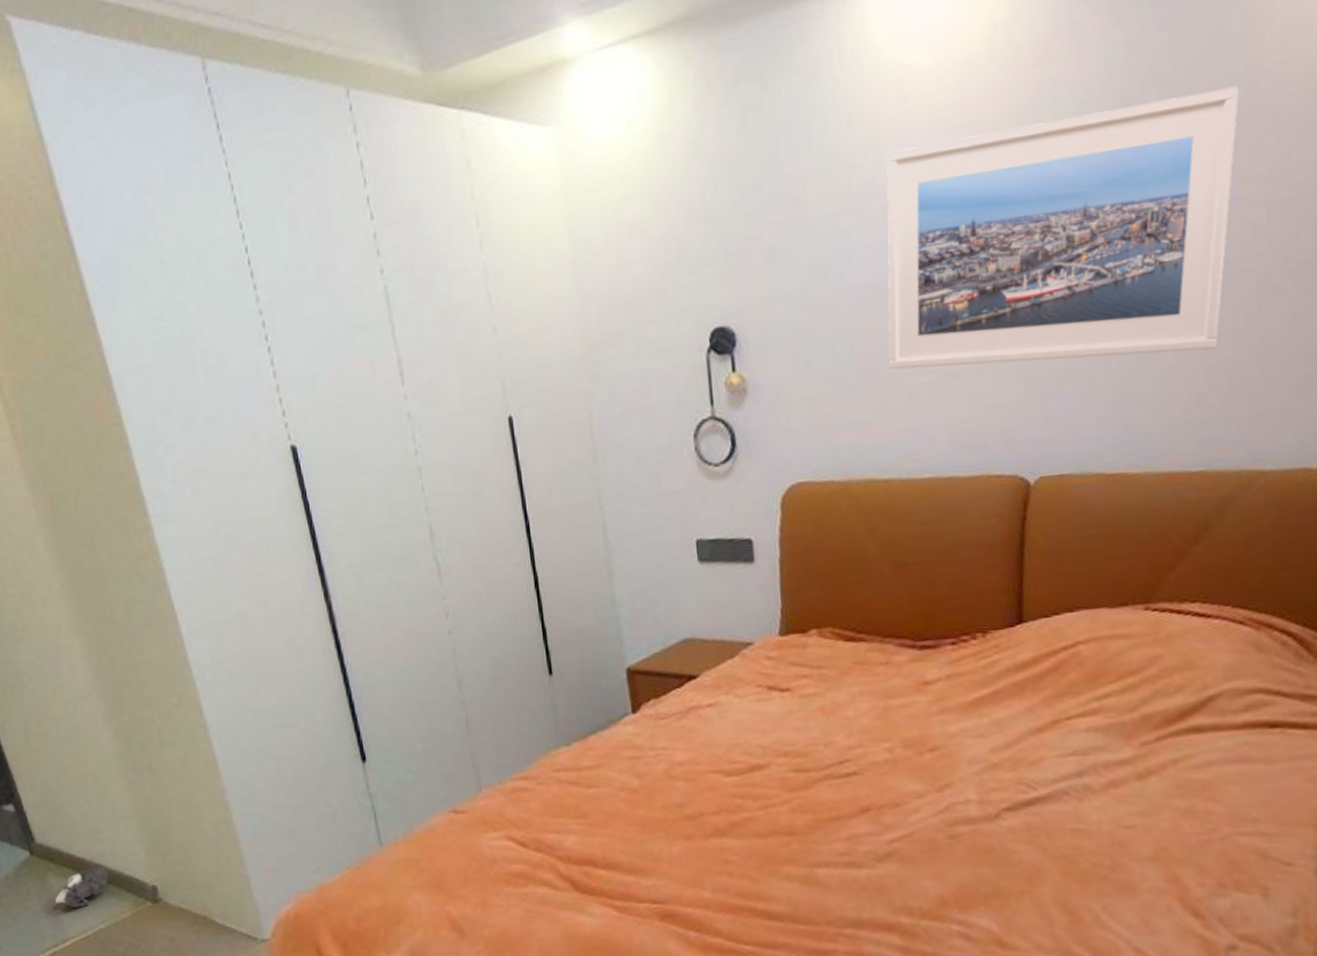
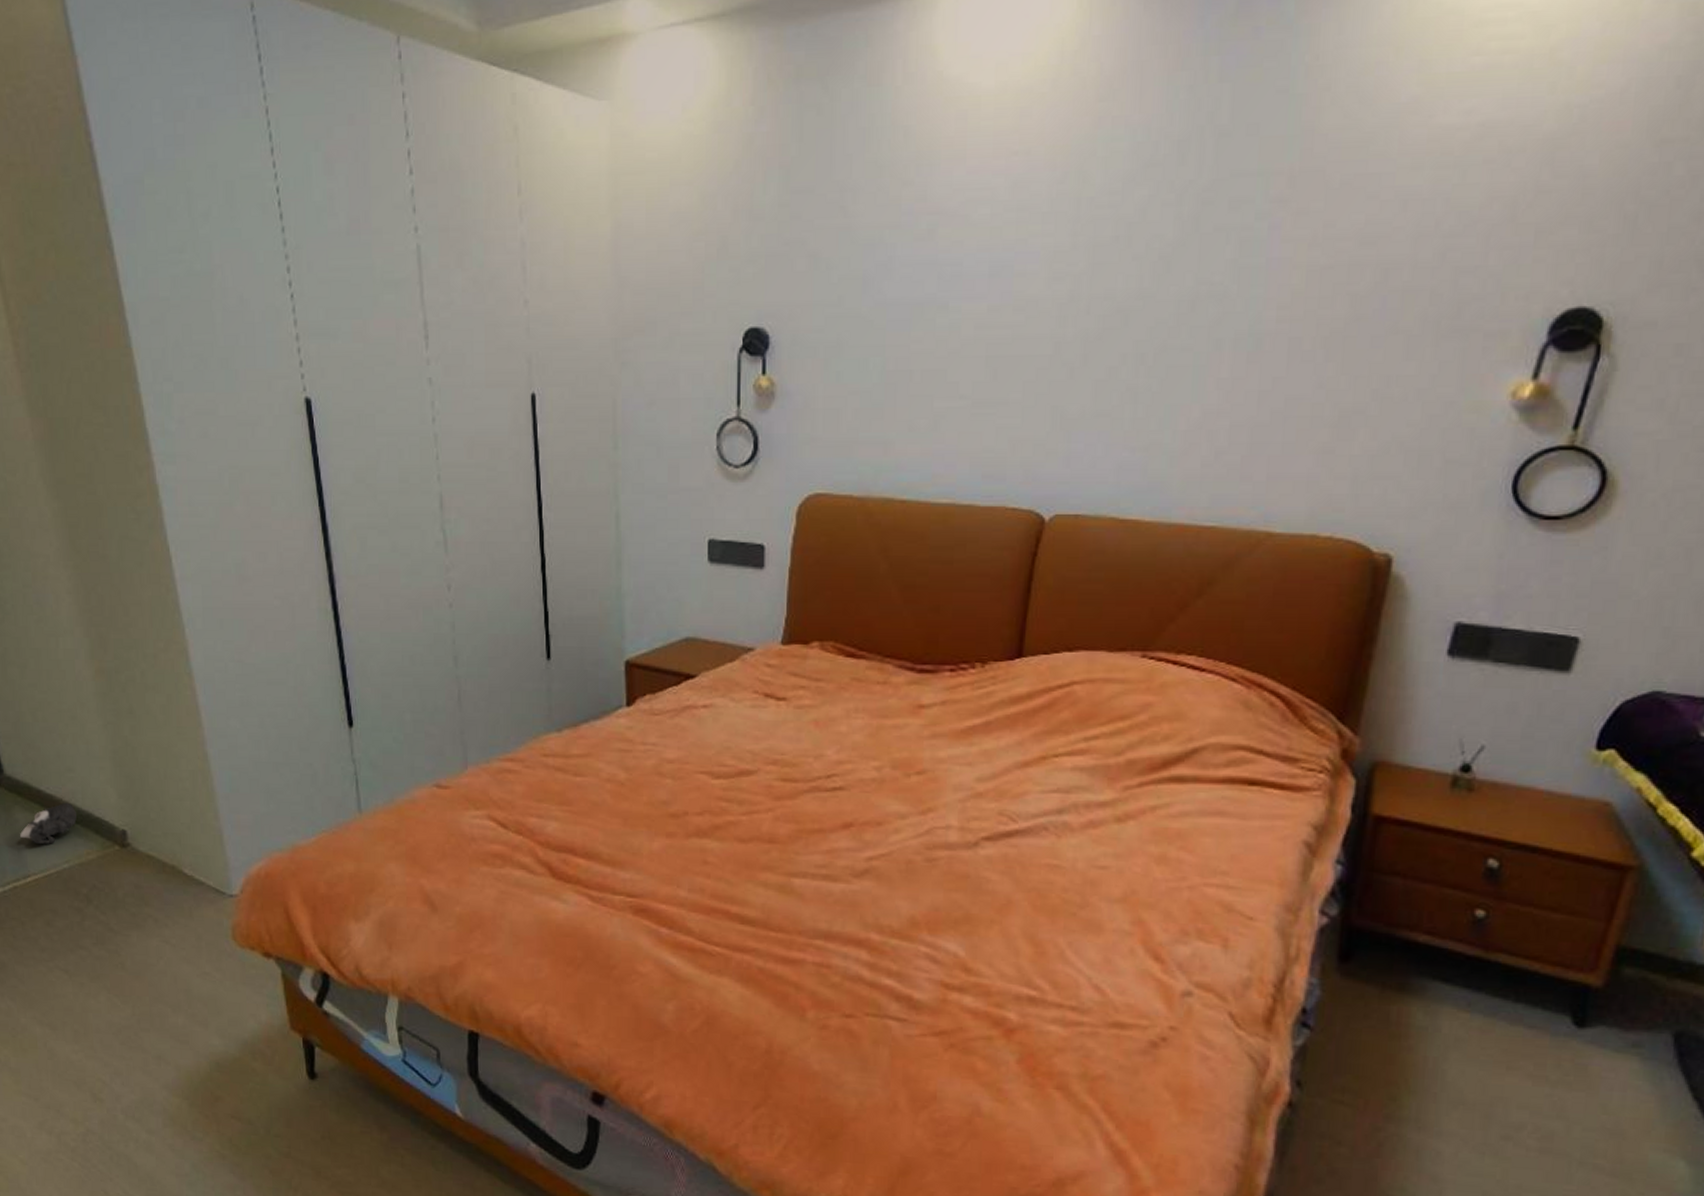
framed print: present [886,86,1240,370] -> none [919,147,1294,407]

